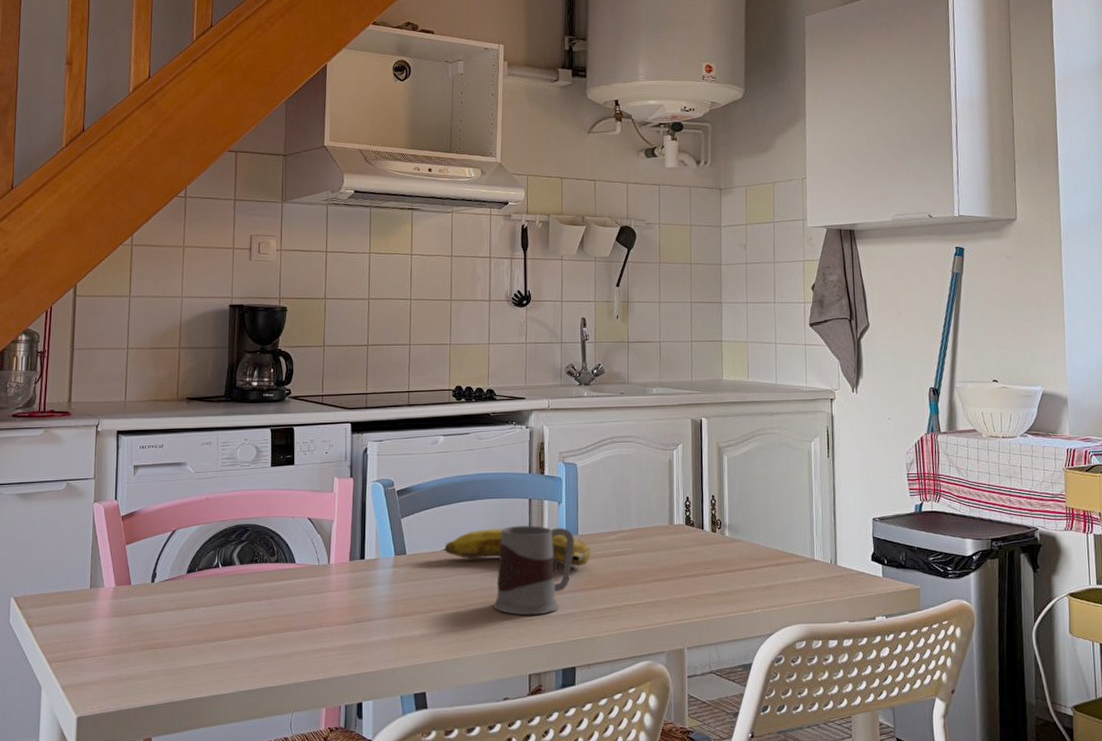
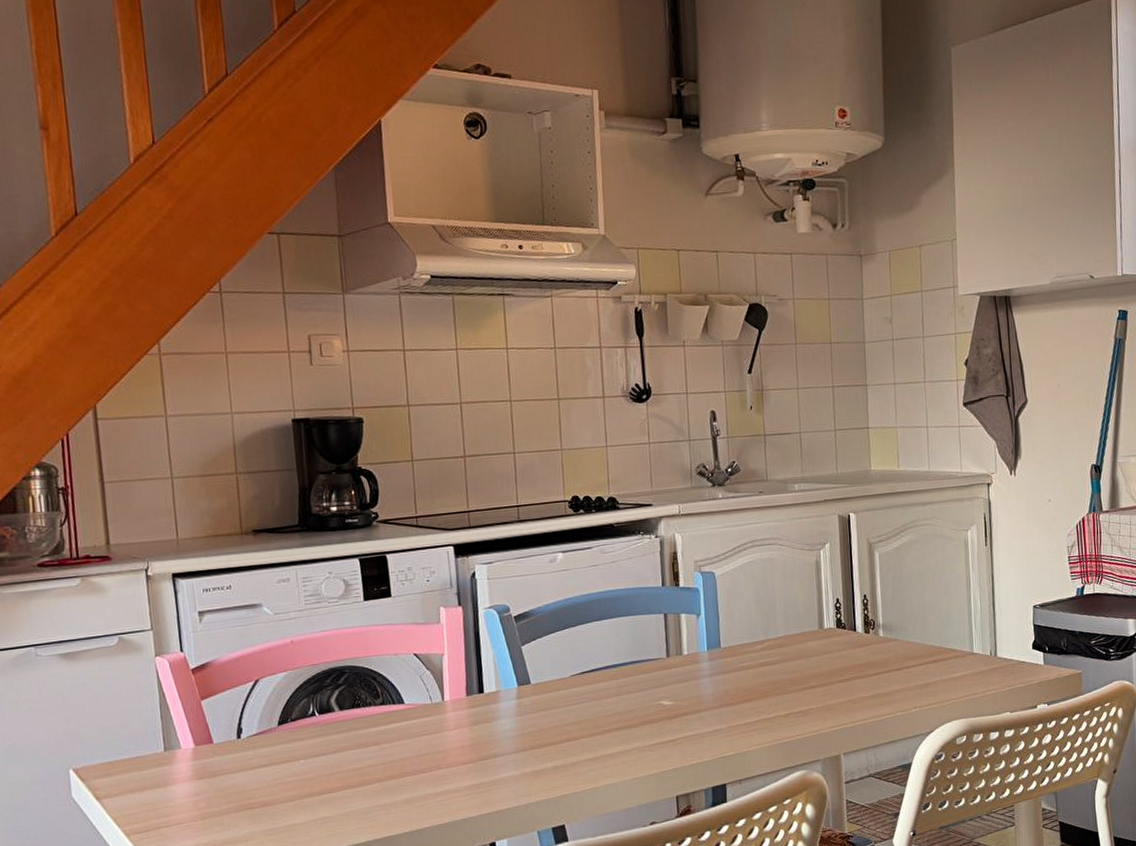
banana: present [444,529,592,567] -> none [573,648,737,683]
mug: present [493,525,574,615] -> none [631,641,717,737]

